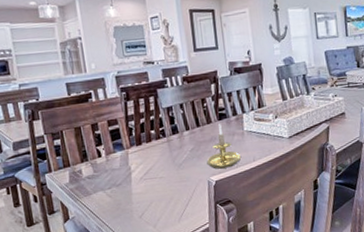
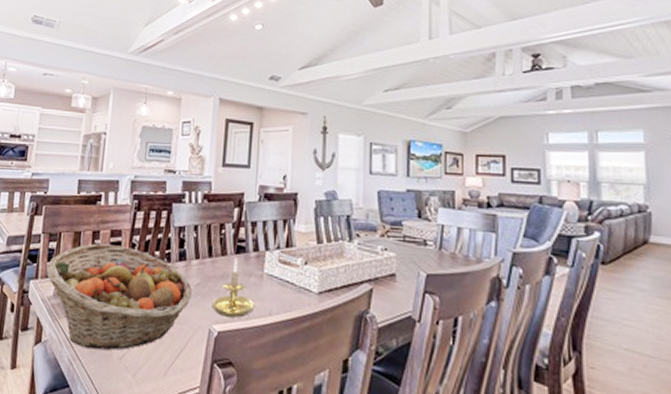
fruit basket: none [57,131,189,216] -> present [46,243,192,350]

